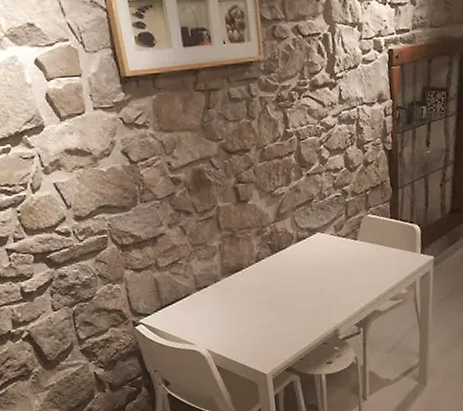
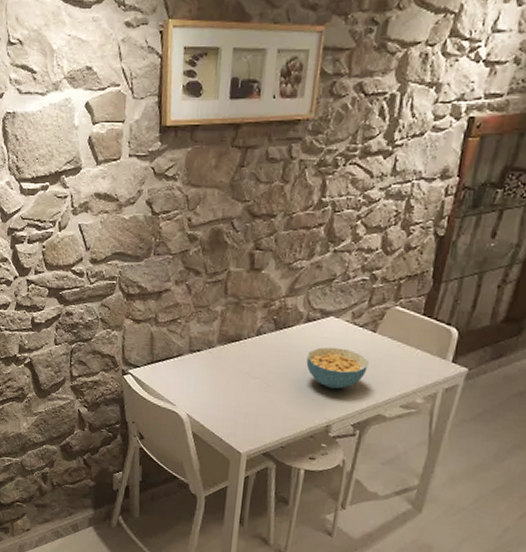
cereal bowl: none [305,259,358,297] -> present [306,347,369,389]

